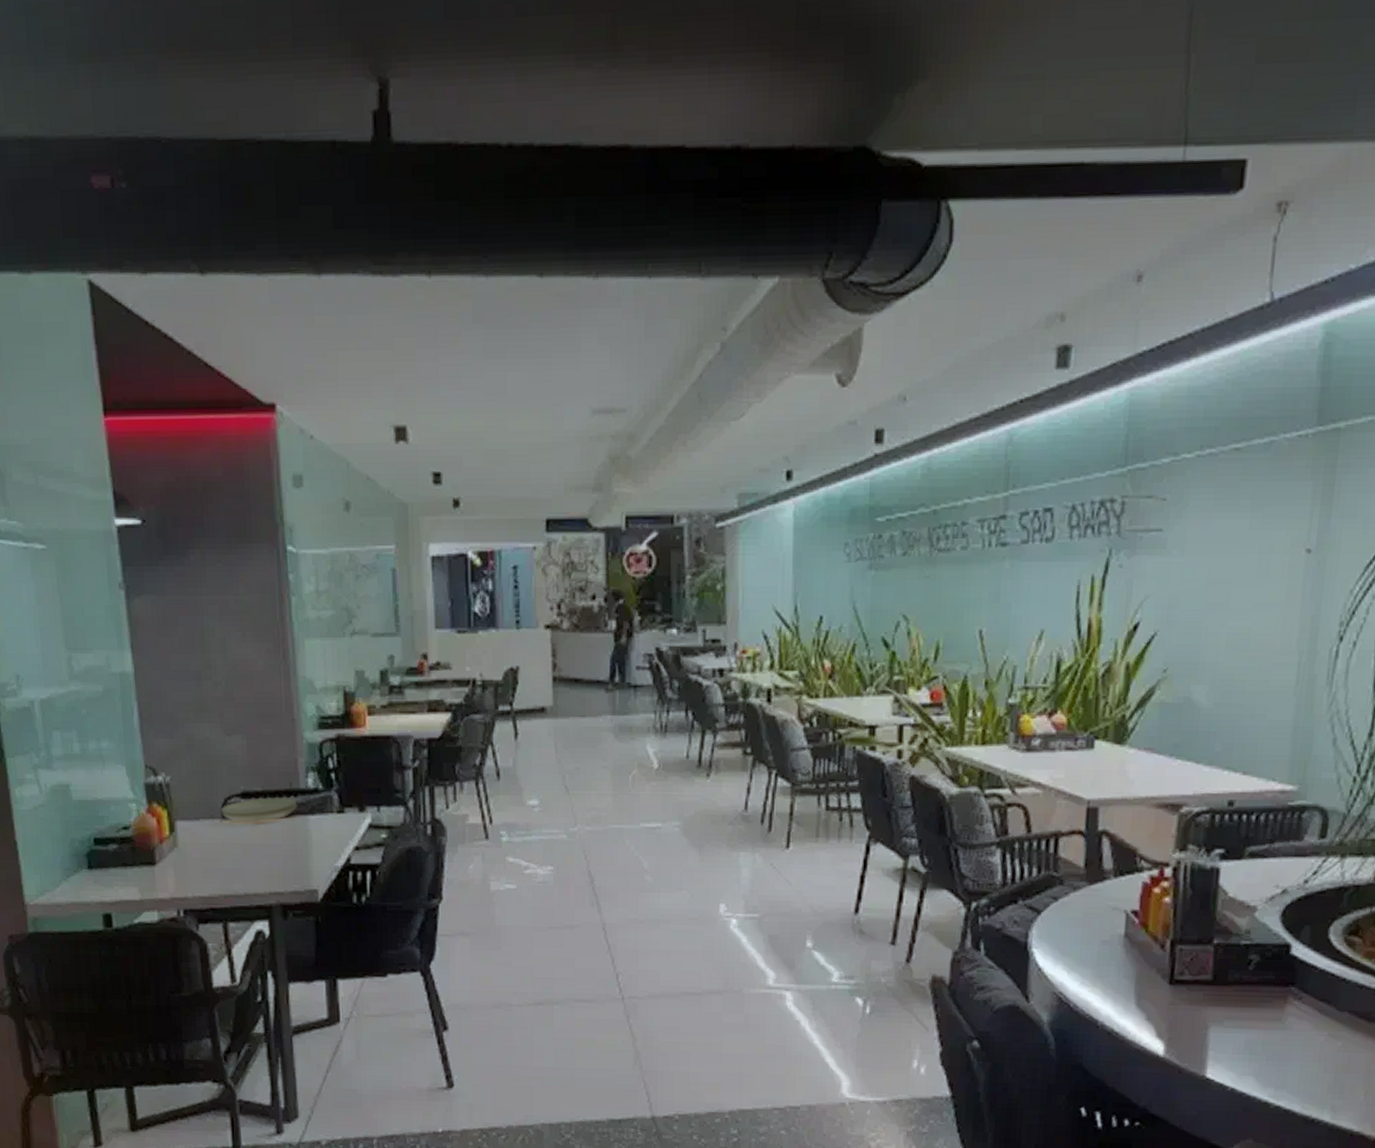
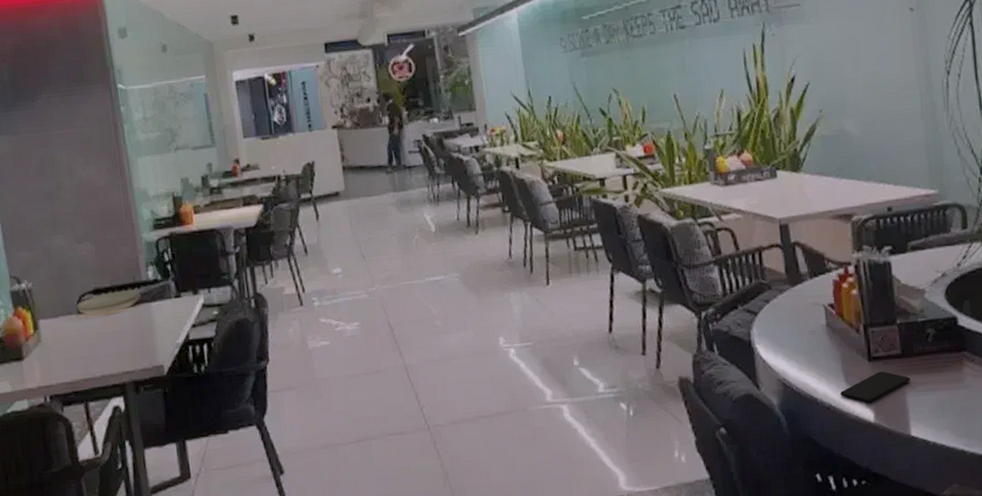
smartphone: none [1127,998,1218,1033] -> present [840,371,910,403]

